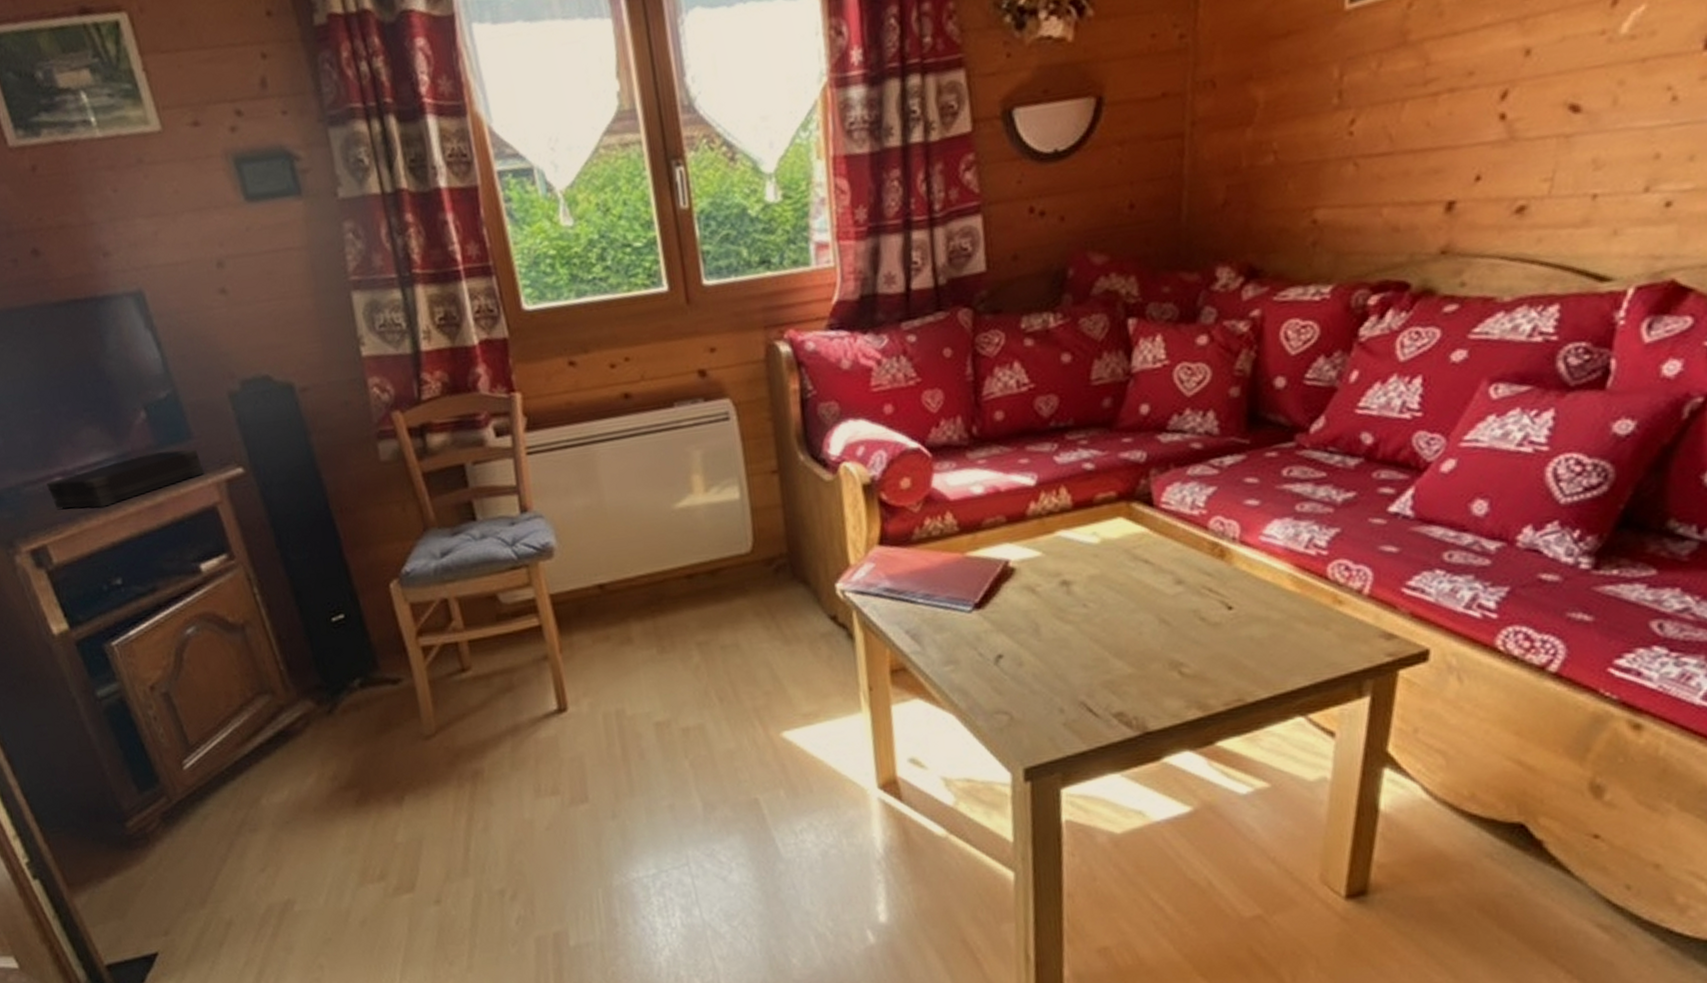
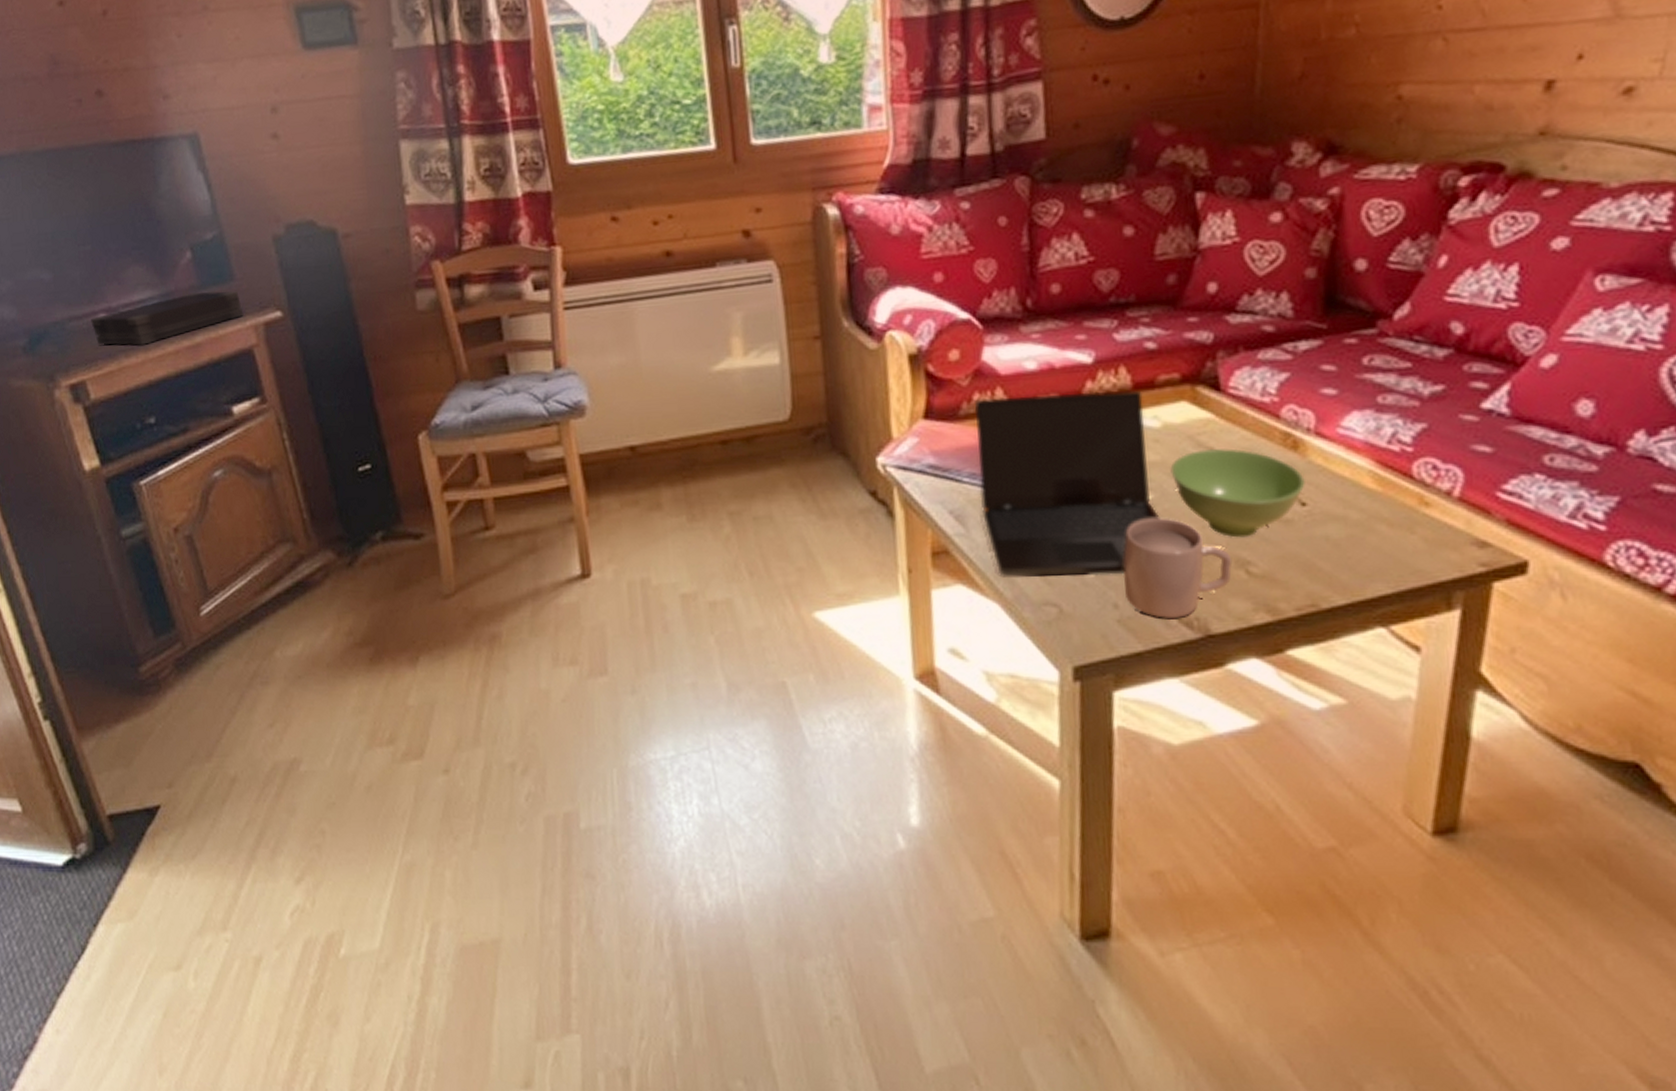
laptop: none [926,509,1099,689] -> present [975,390,1159,576]
mug: none [1067,627,1167,720] -> present [1123,518,1233,619]
bowl: none [1109,560,1232,643] -> present [1170,448,1305,538]

